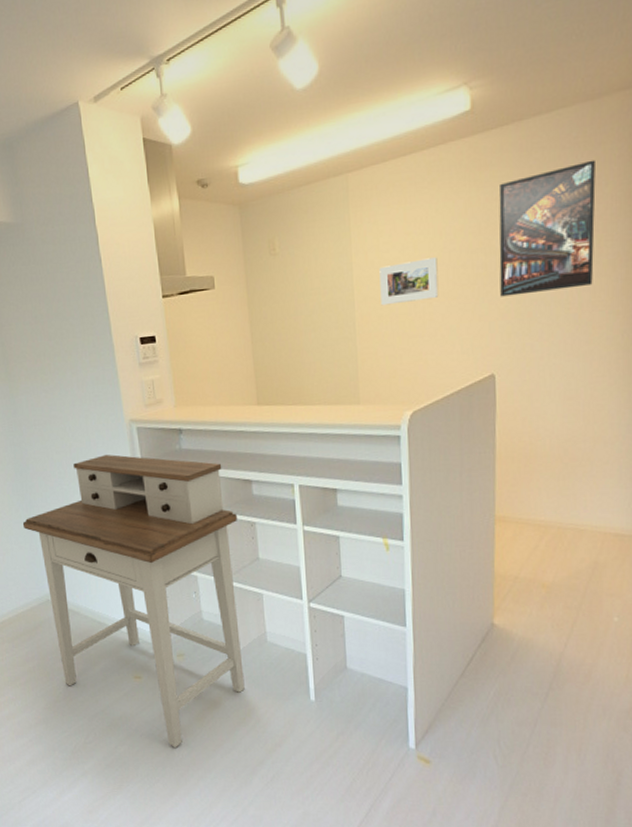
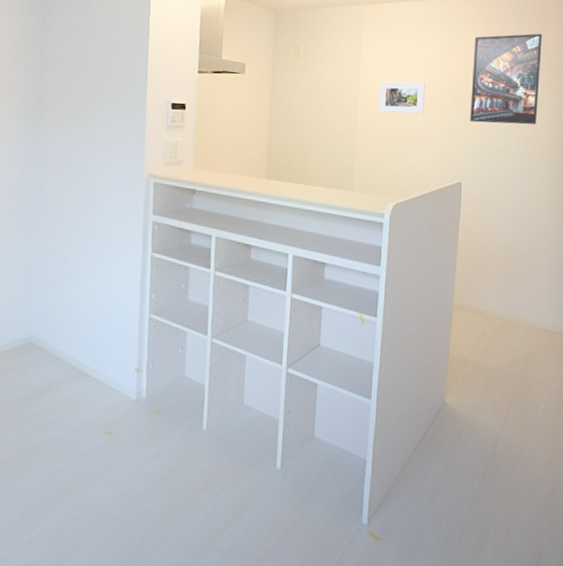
desk: present [22,454,245,749] -> none [21,204,234,515]

